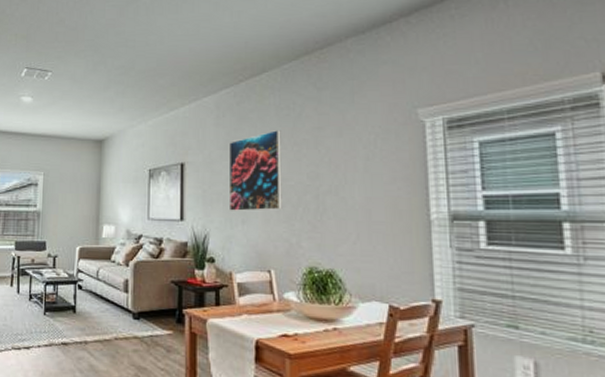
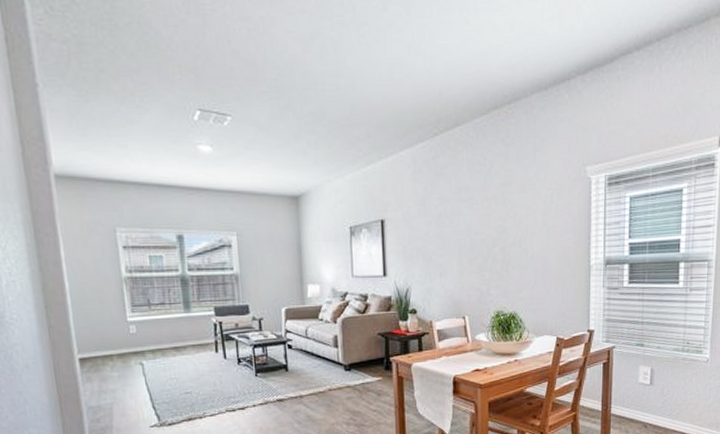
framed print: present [230,130,282,211] -> none [427,186,475,265]

